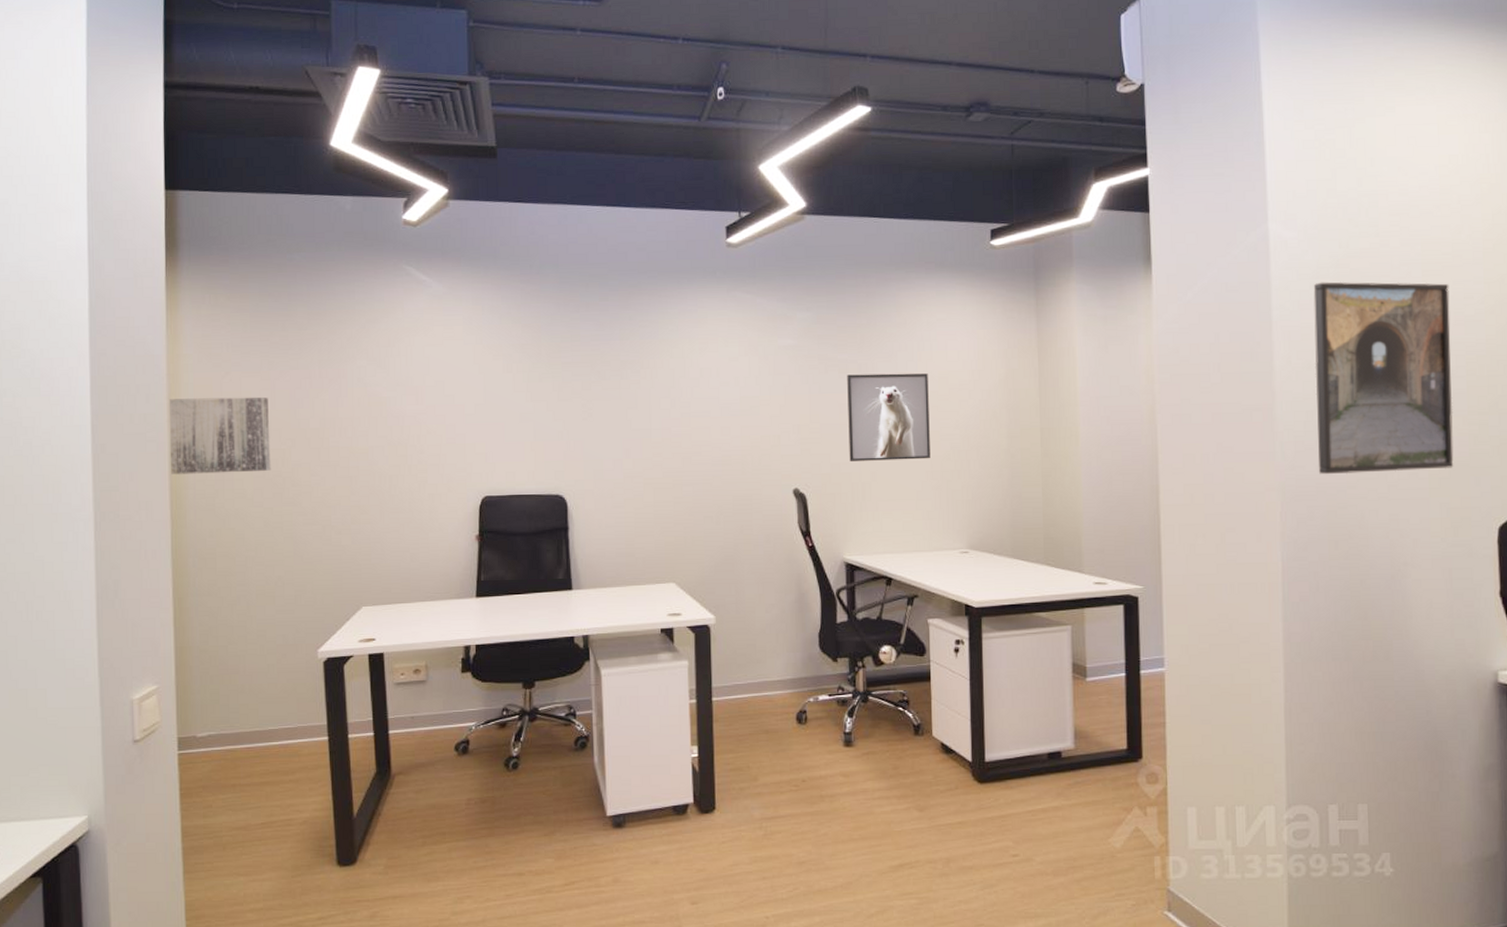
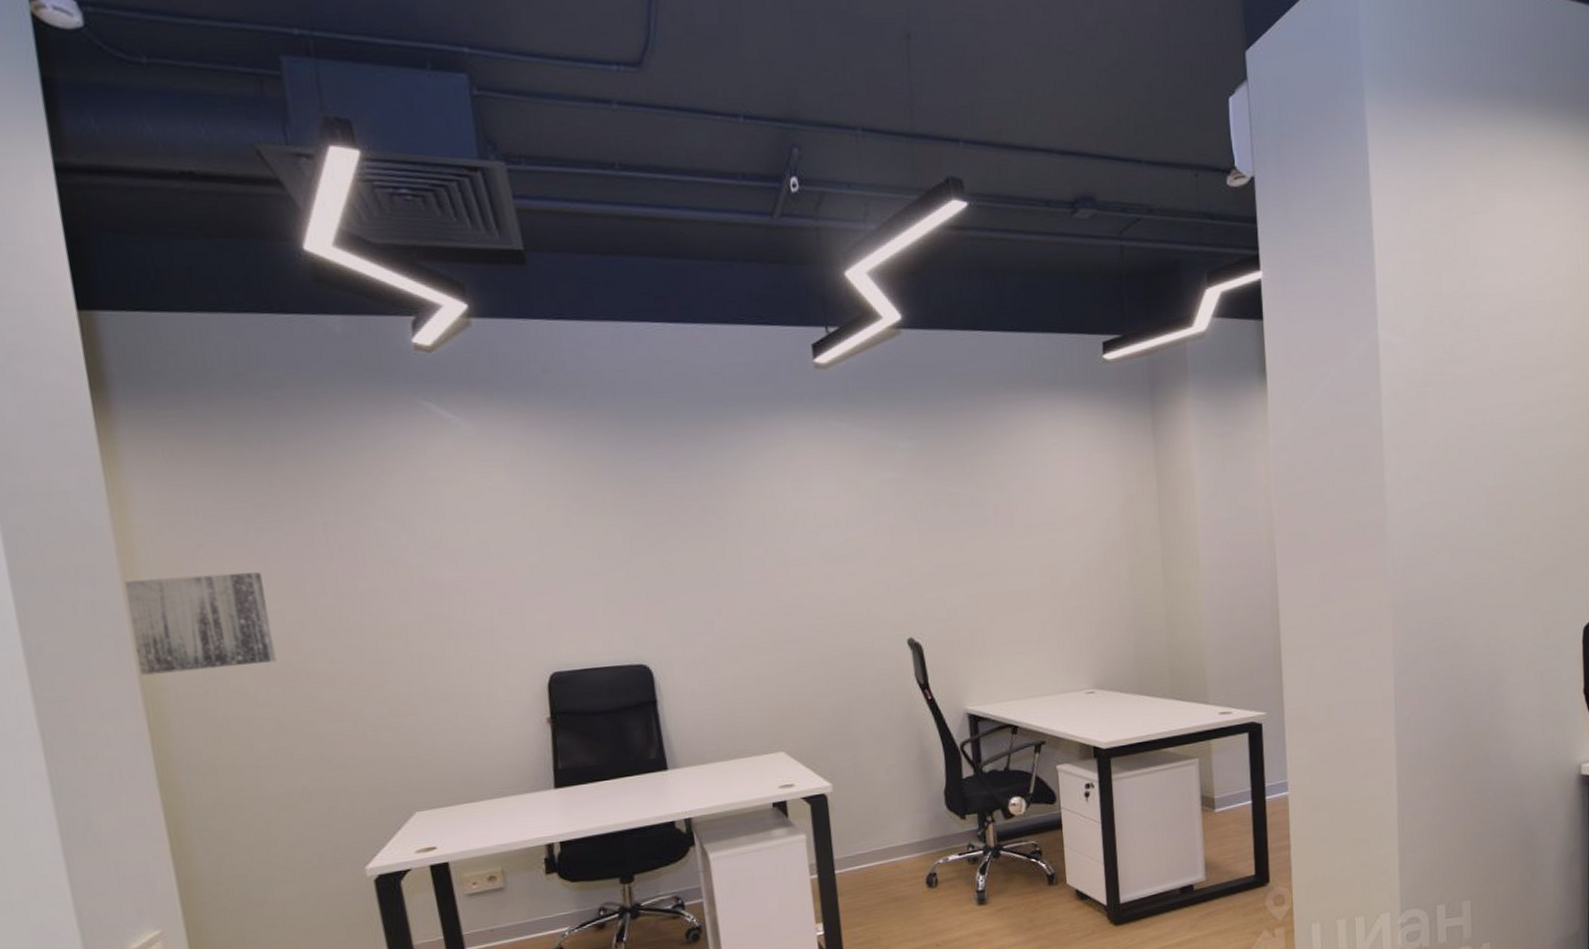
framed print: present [847,373,930,461] -> none [958,504,1051,605]
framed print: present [1313,281,1454,475] -> none [1420,388,1546,587]

